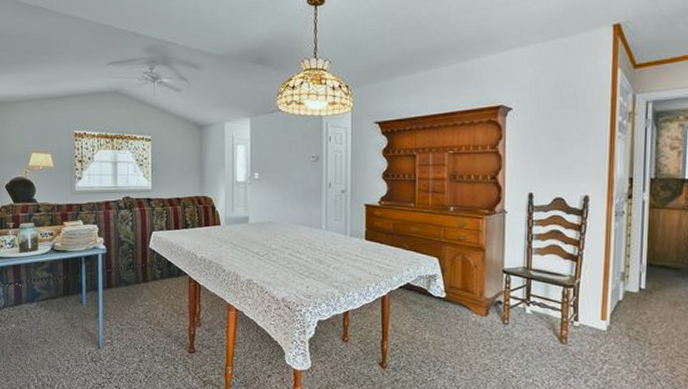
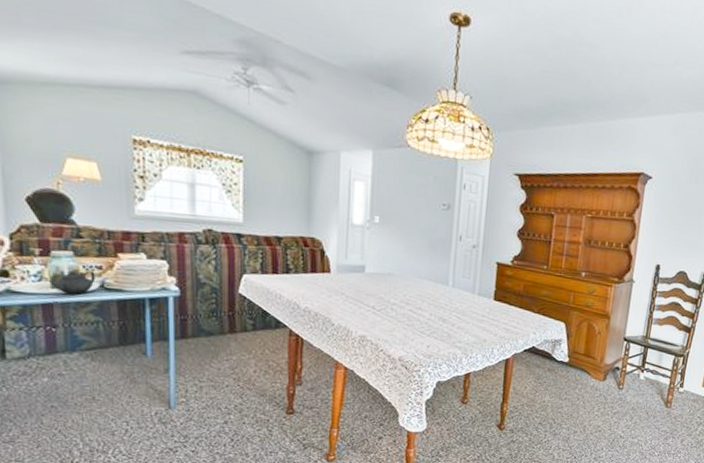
teapot: none [17,237,48,257] -> present [48,270,96,295]

